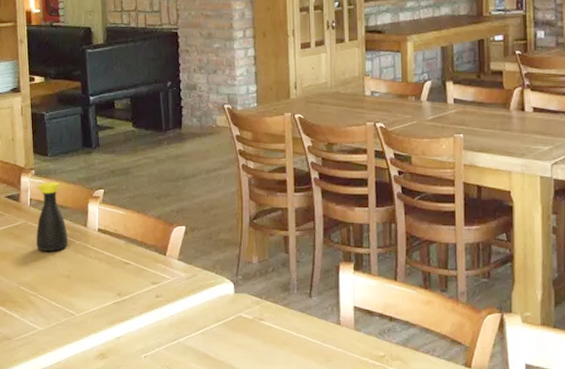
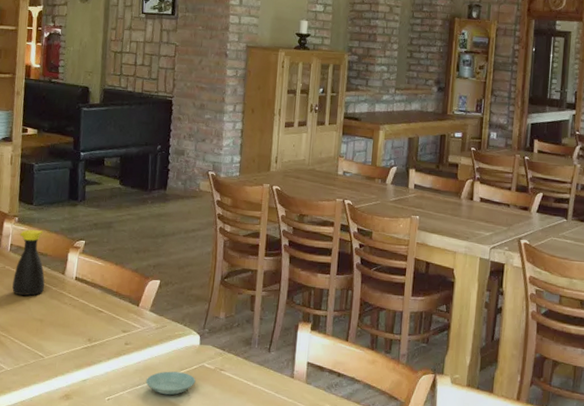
saucer: none [181,323,234,350] -> present [145,371,196,396]

